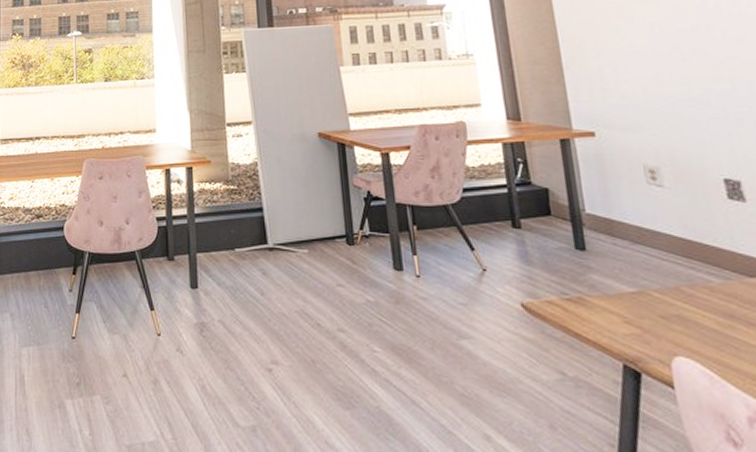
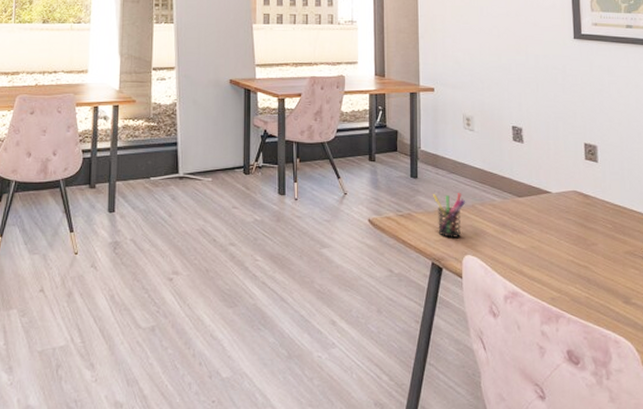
pen holder: none [612,269,665,332] -> present [433,192,466,238]

